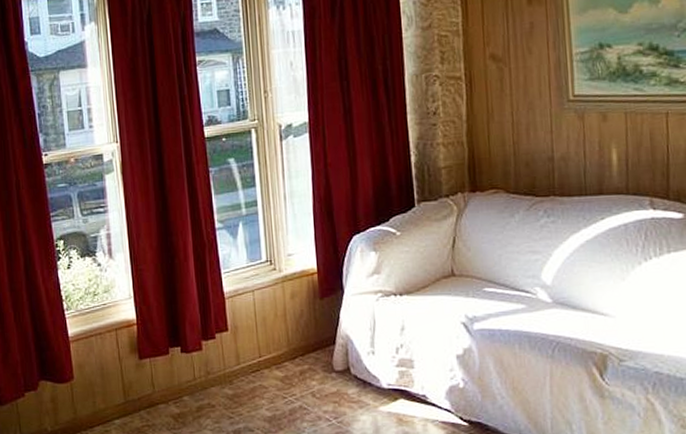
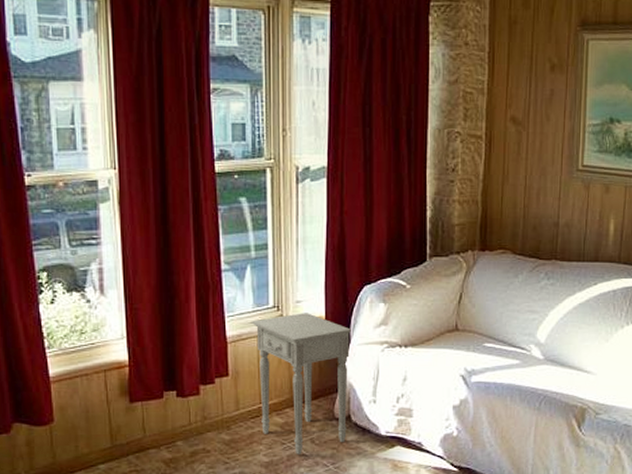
nightstand: none [246,265,348,409] -> present [251,313,351,455]

